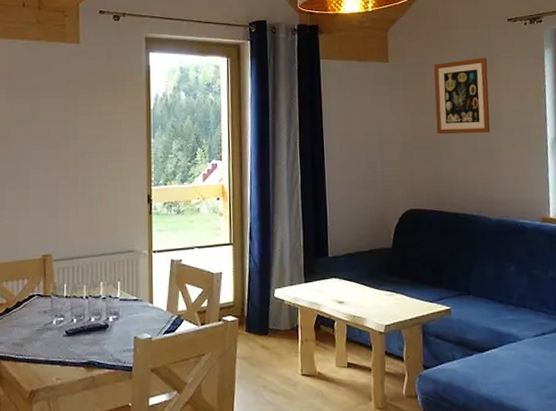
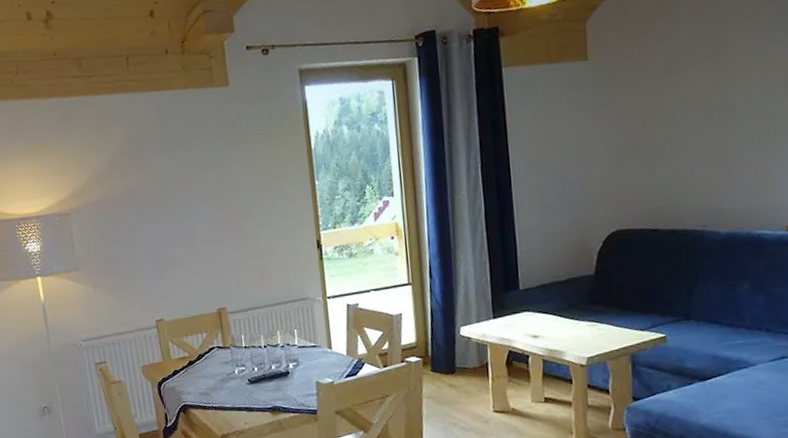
wall art: present [434,57,491,135] -> none [647,37,722,140]

